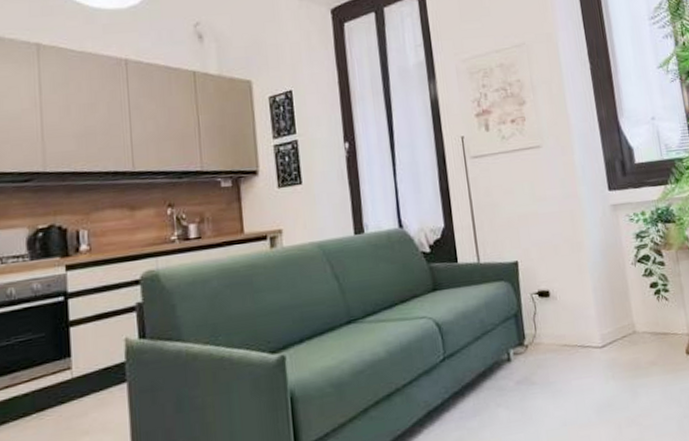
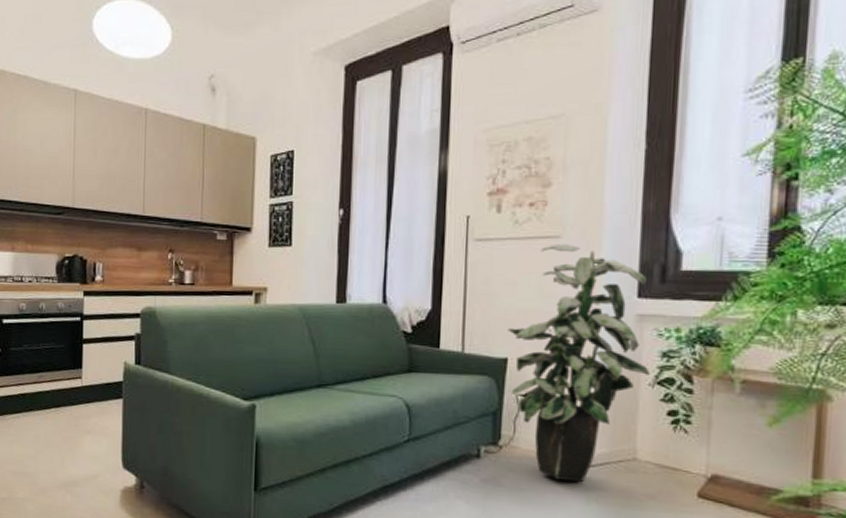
indoor plant: none [513,151,631,366] -> present [507,243,650,483]

